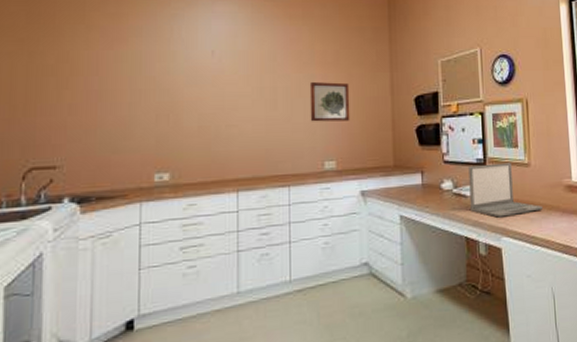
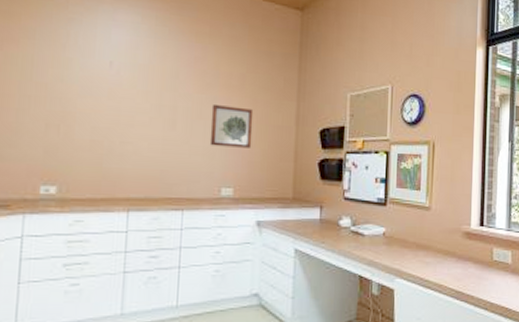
laptop: present [468,163,544,218] -> none [367,204,440,259]

